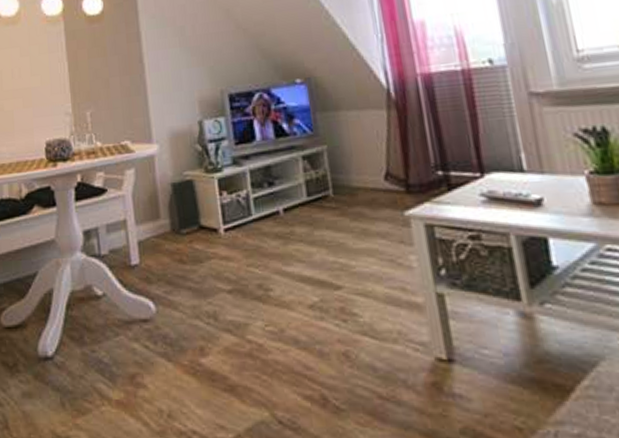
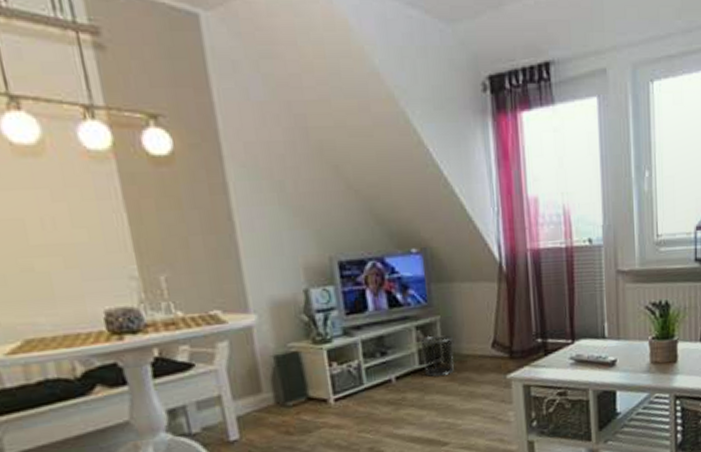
waste bin: none [306,165,344,210] -> present [419,335,454,376]

